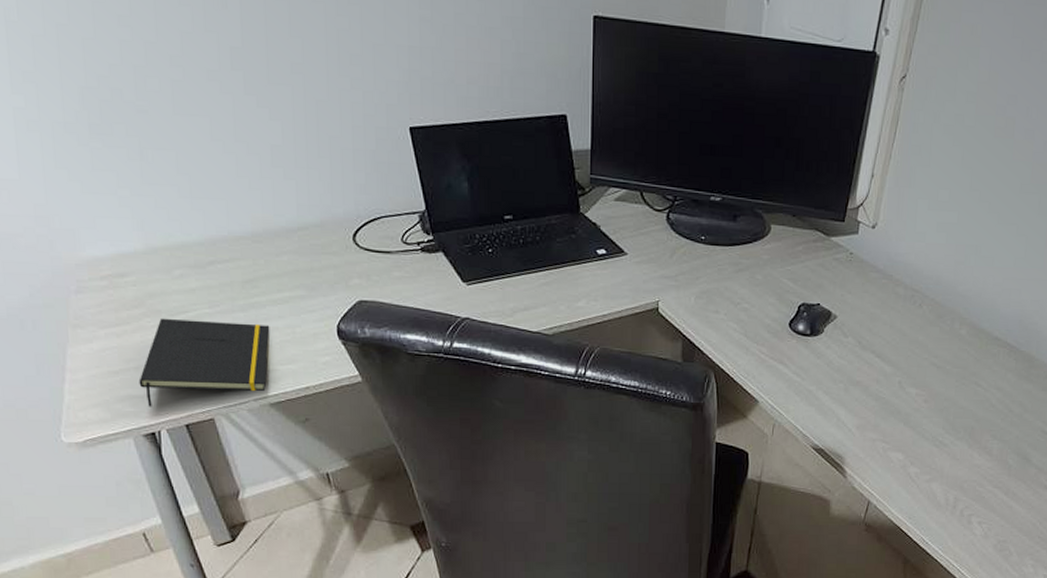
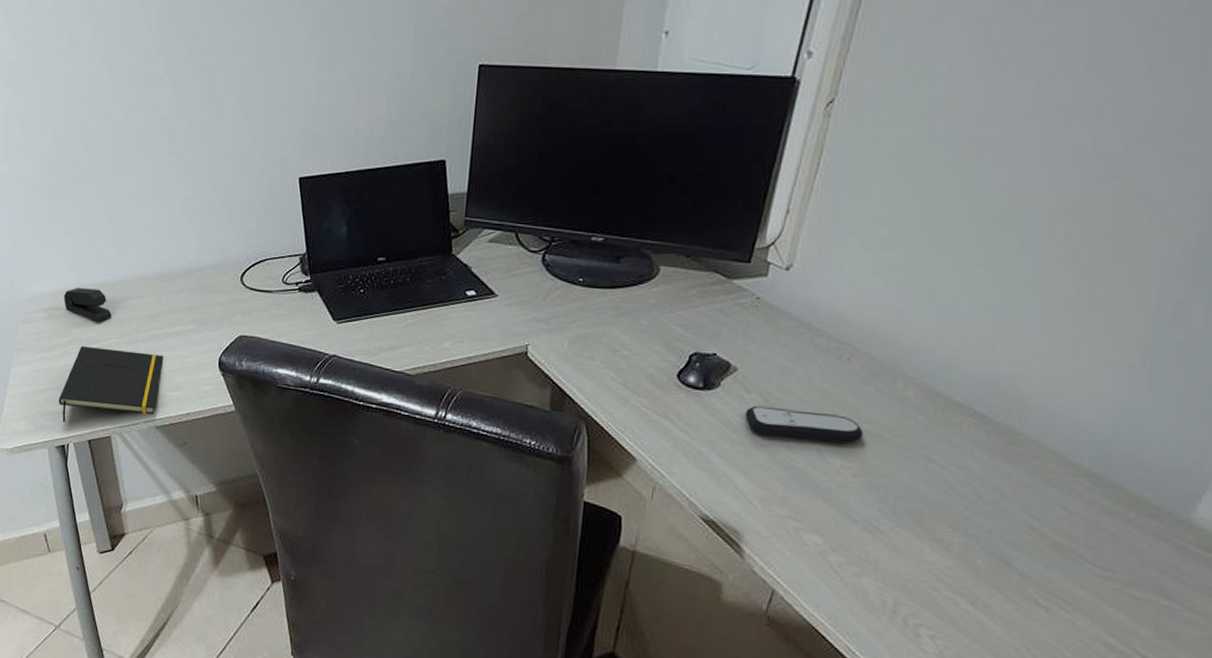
stapler: none [128,250,197,290] -> present [64,288,112,322]
remote control: none [844,348,932,375] -> present [745,405,864,444]

